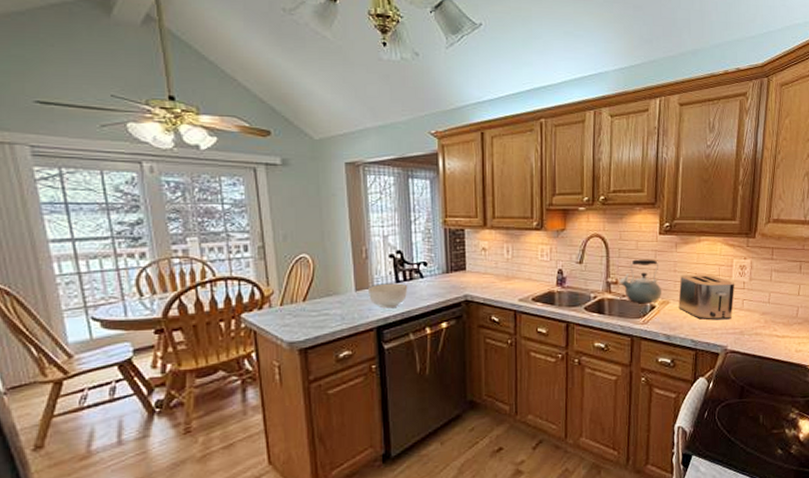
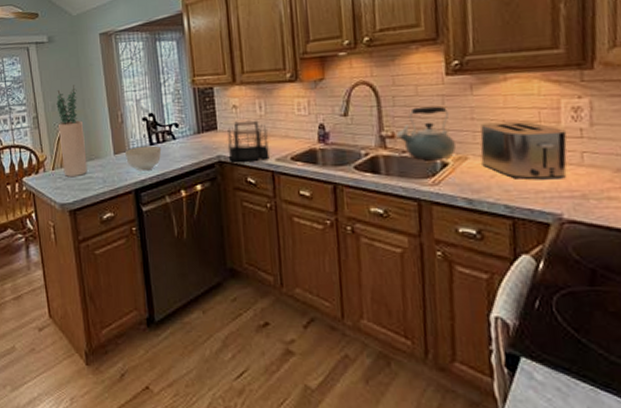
vase: none [289,215,324,314] -> present [56,85,88,178]
dish rack: none [475,263,513,303] -> present [227,120,270,163]

